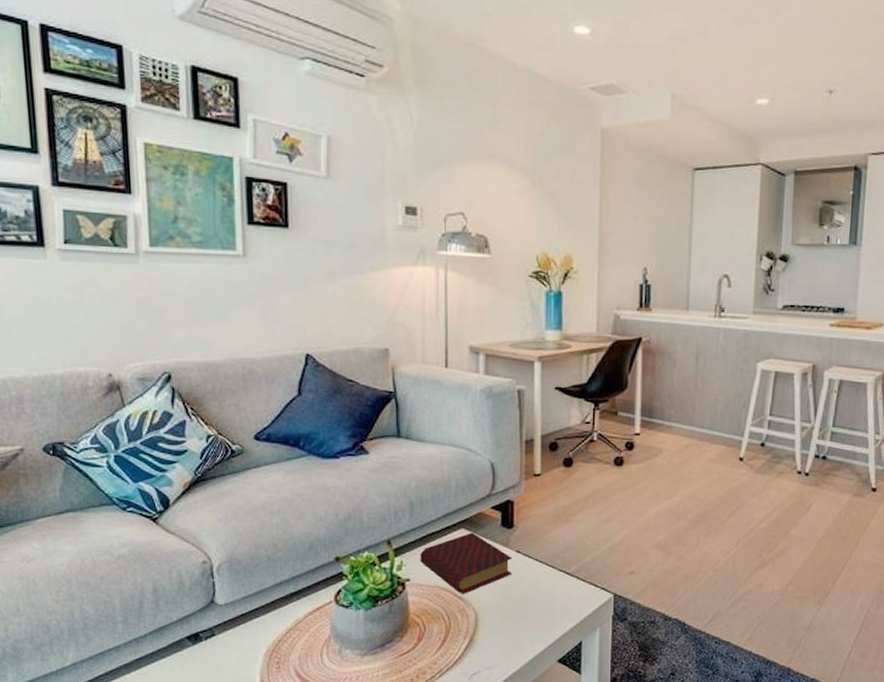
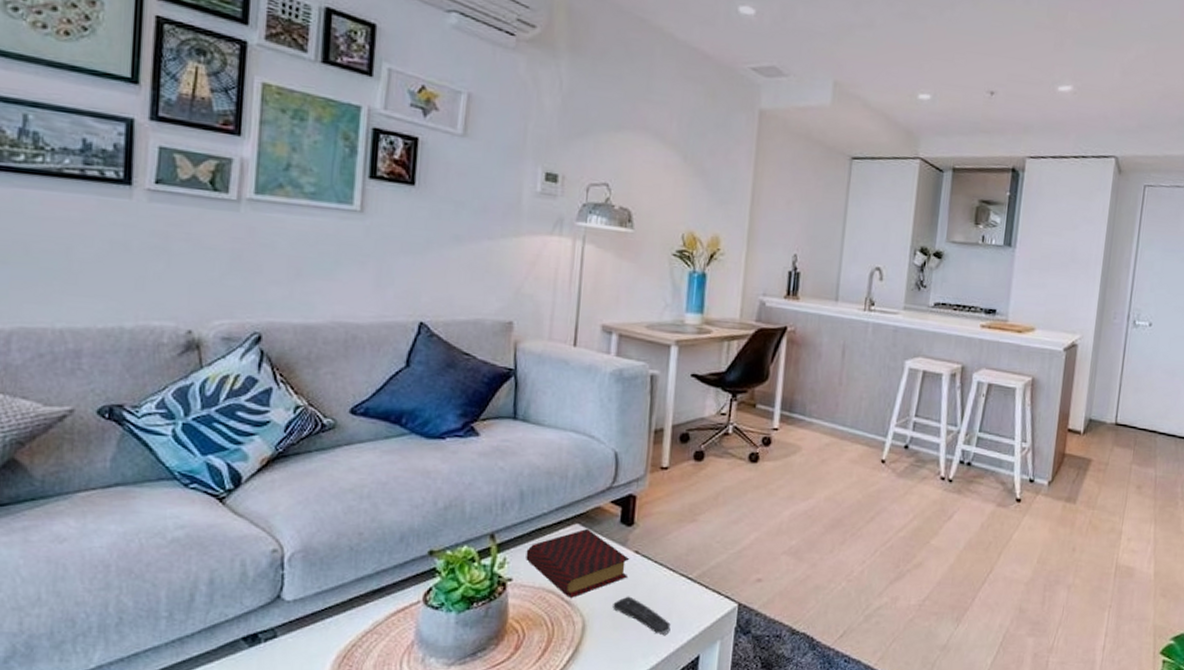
remote control: none [501,591,554,625] -> present [613,596,671,636]

